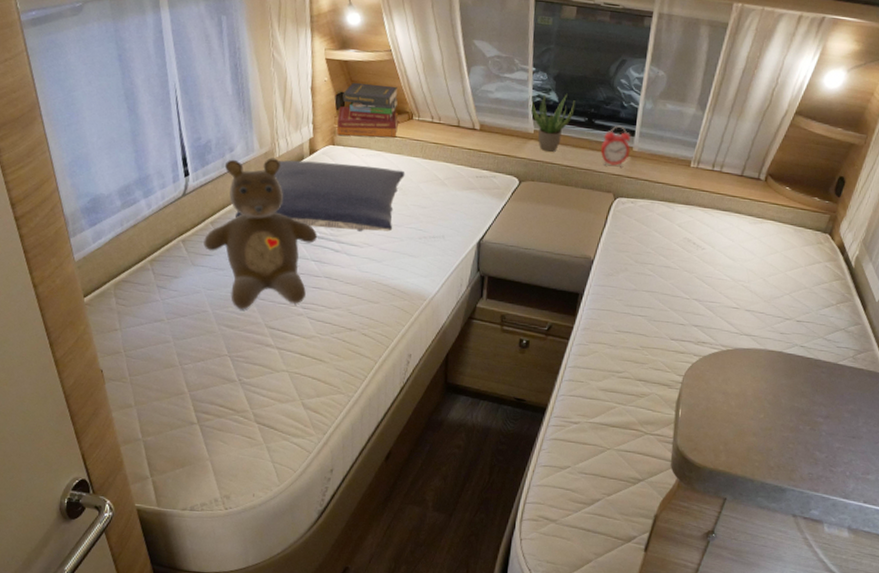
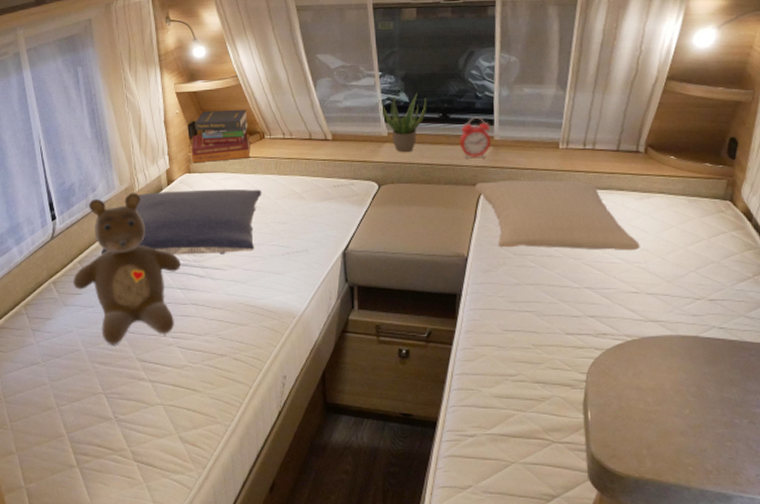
pillow: none [610,190,747,271] -> present [475,179,640,251]

